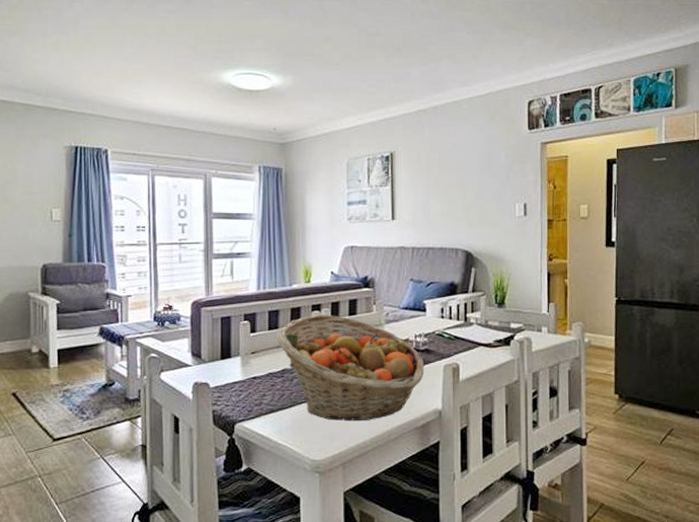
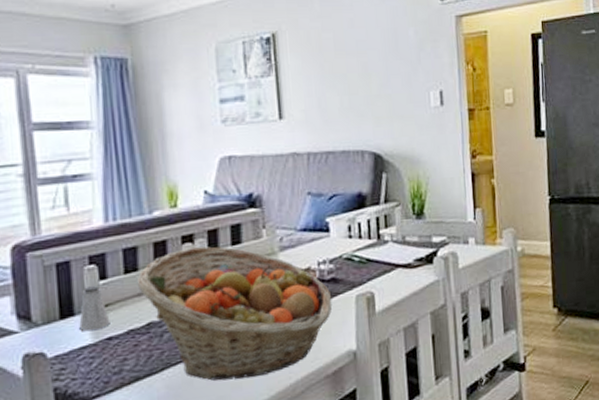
saltshaker: none [234,336,256,371] -> present [79,285,110,332]

